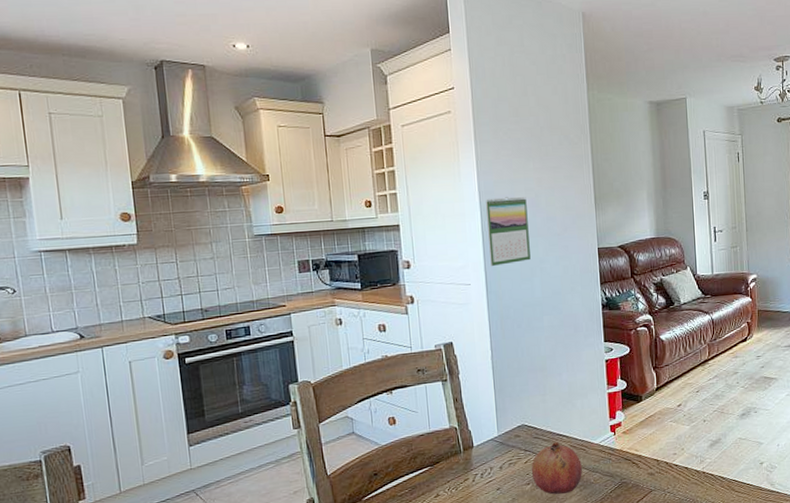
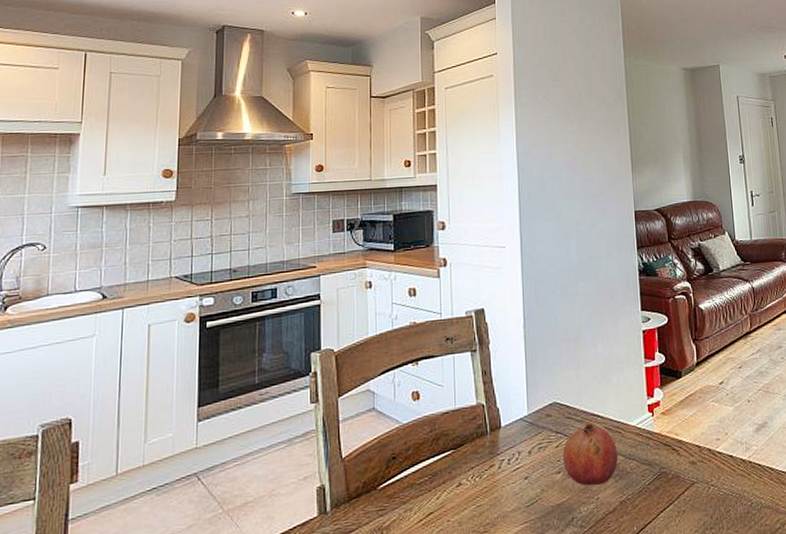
calendar: present [486,197,531,266] -> none [524,158,567,228]

